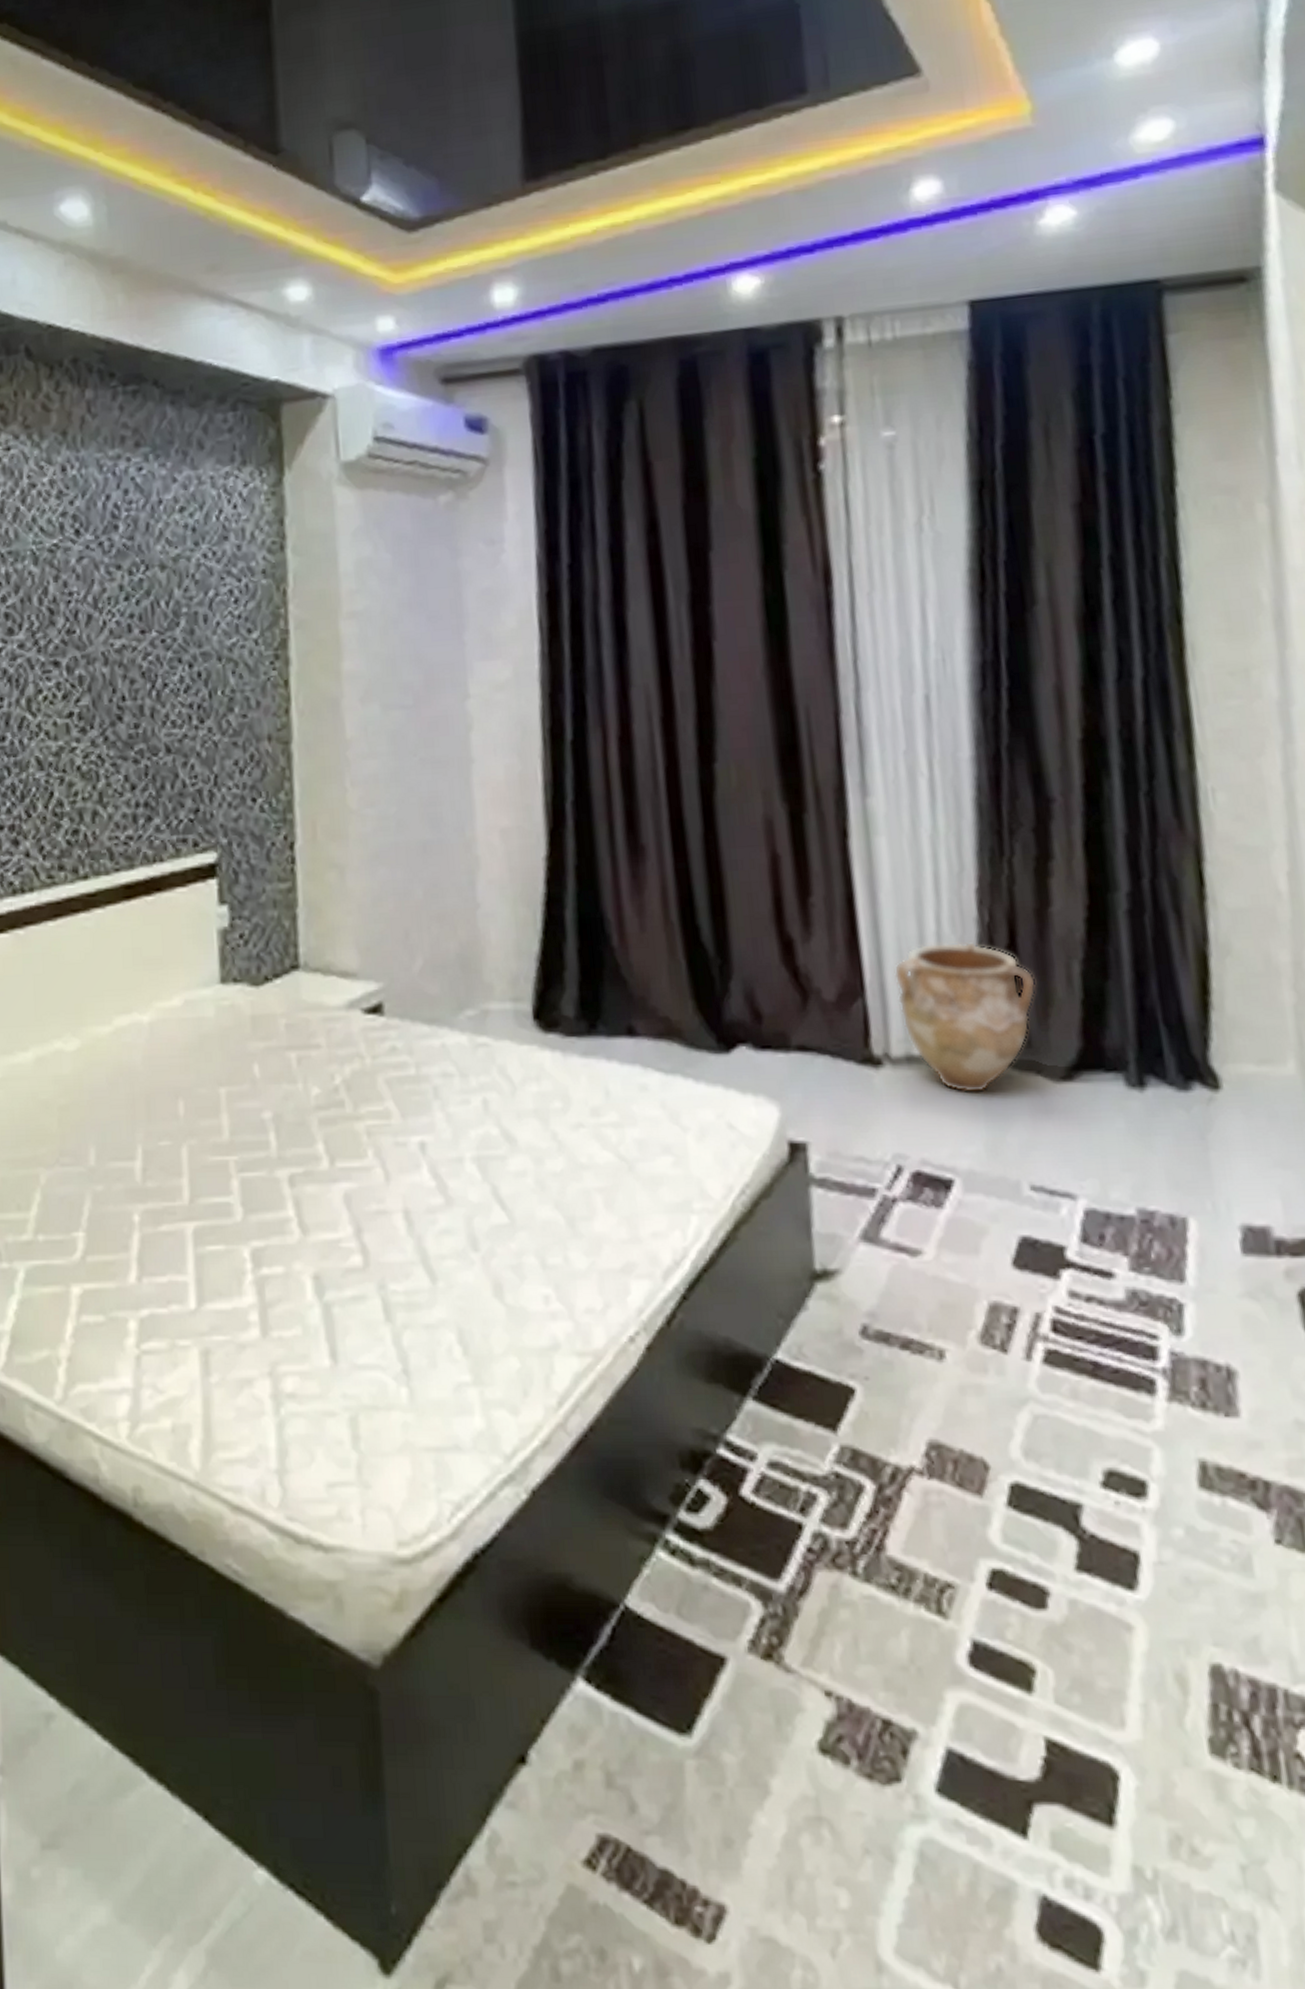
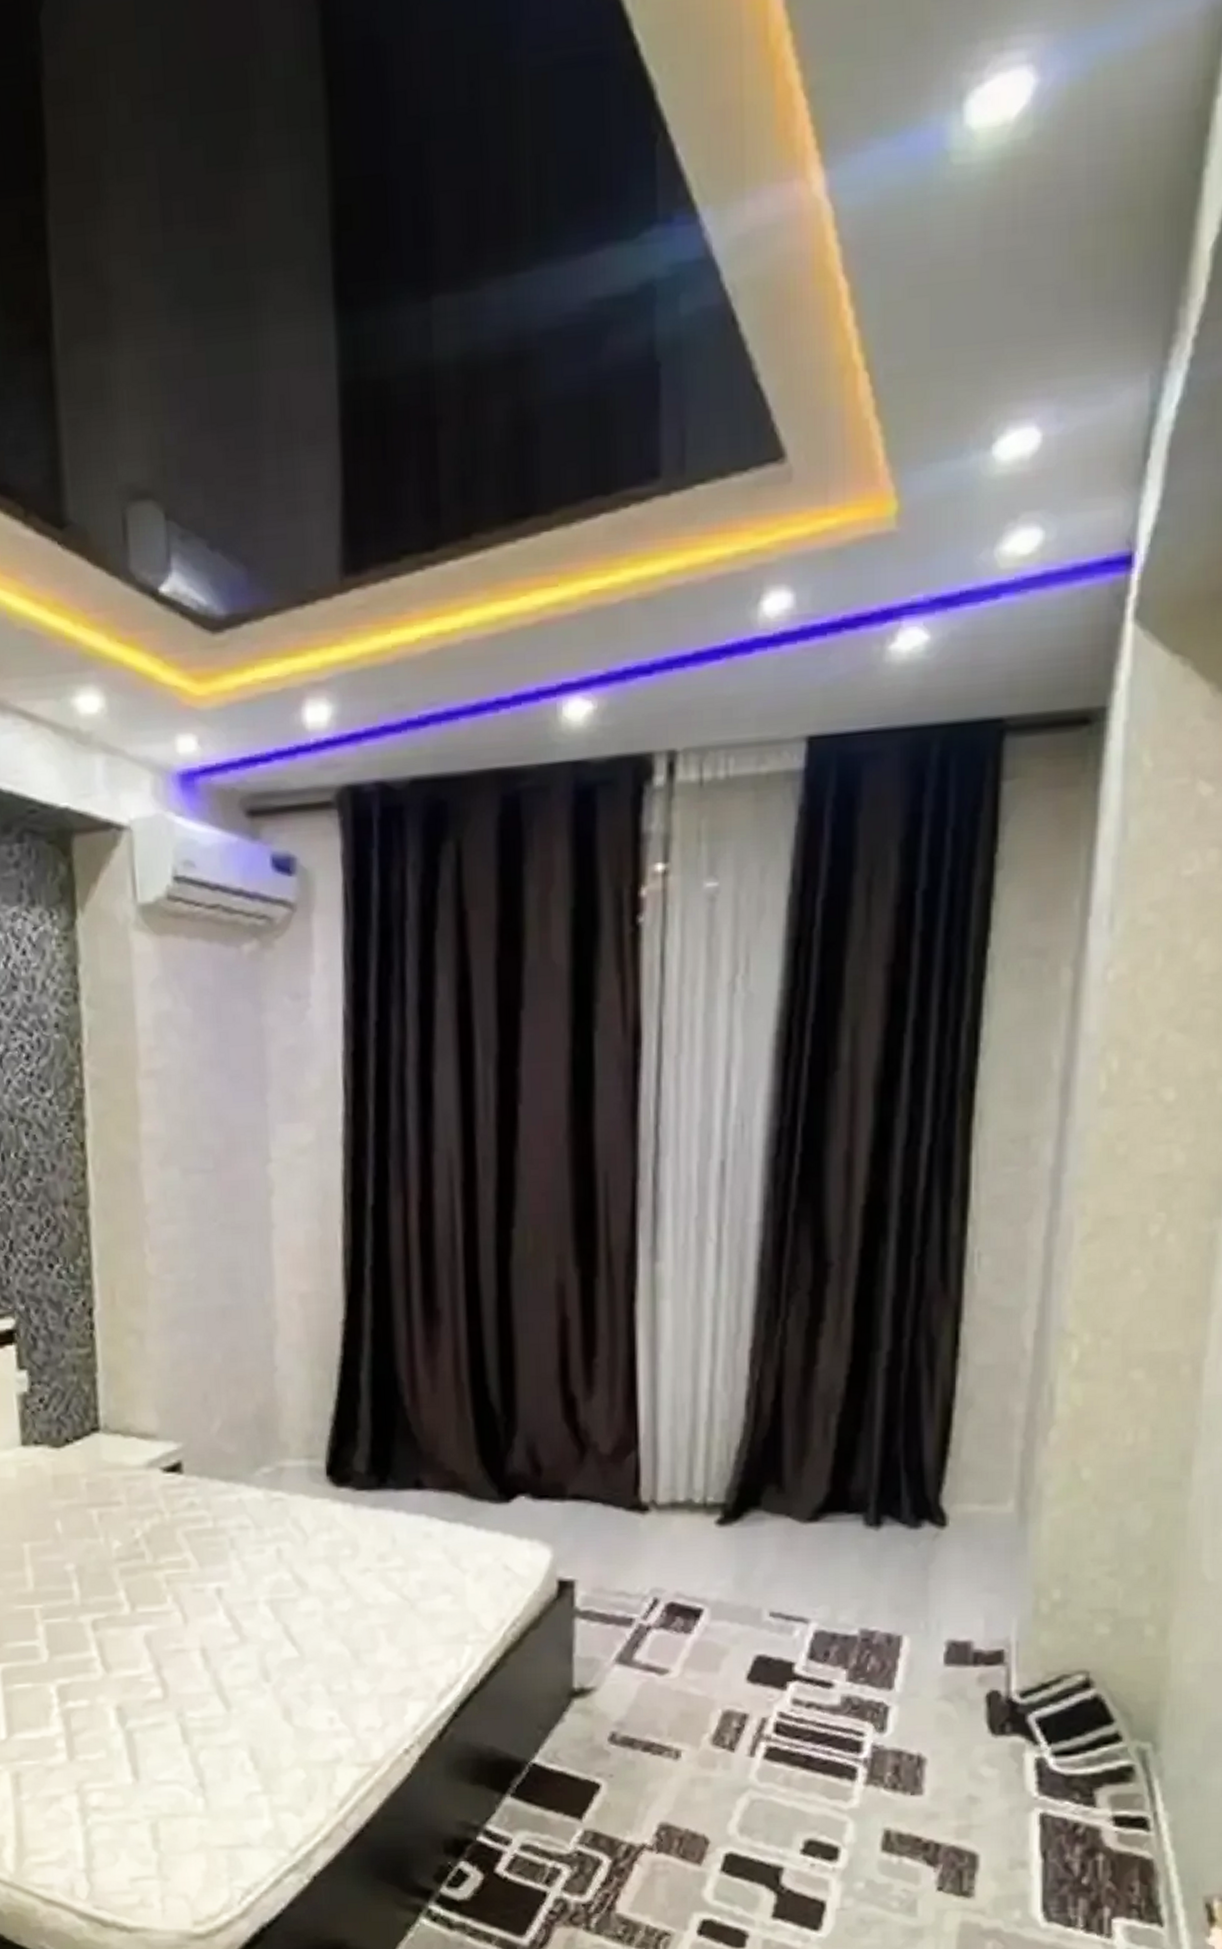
vase: present [893,941,1036,1094] -> none [667,1397,794,1535]

